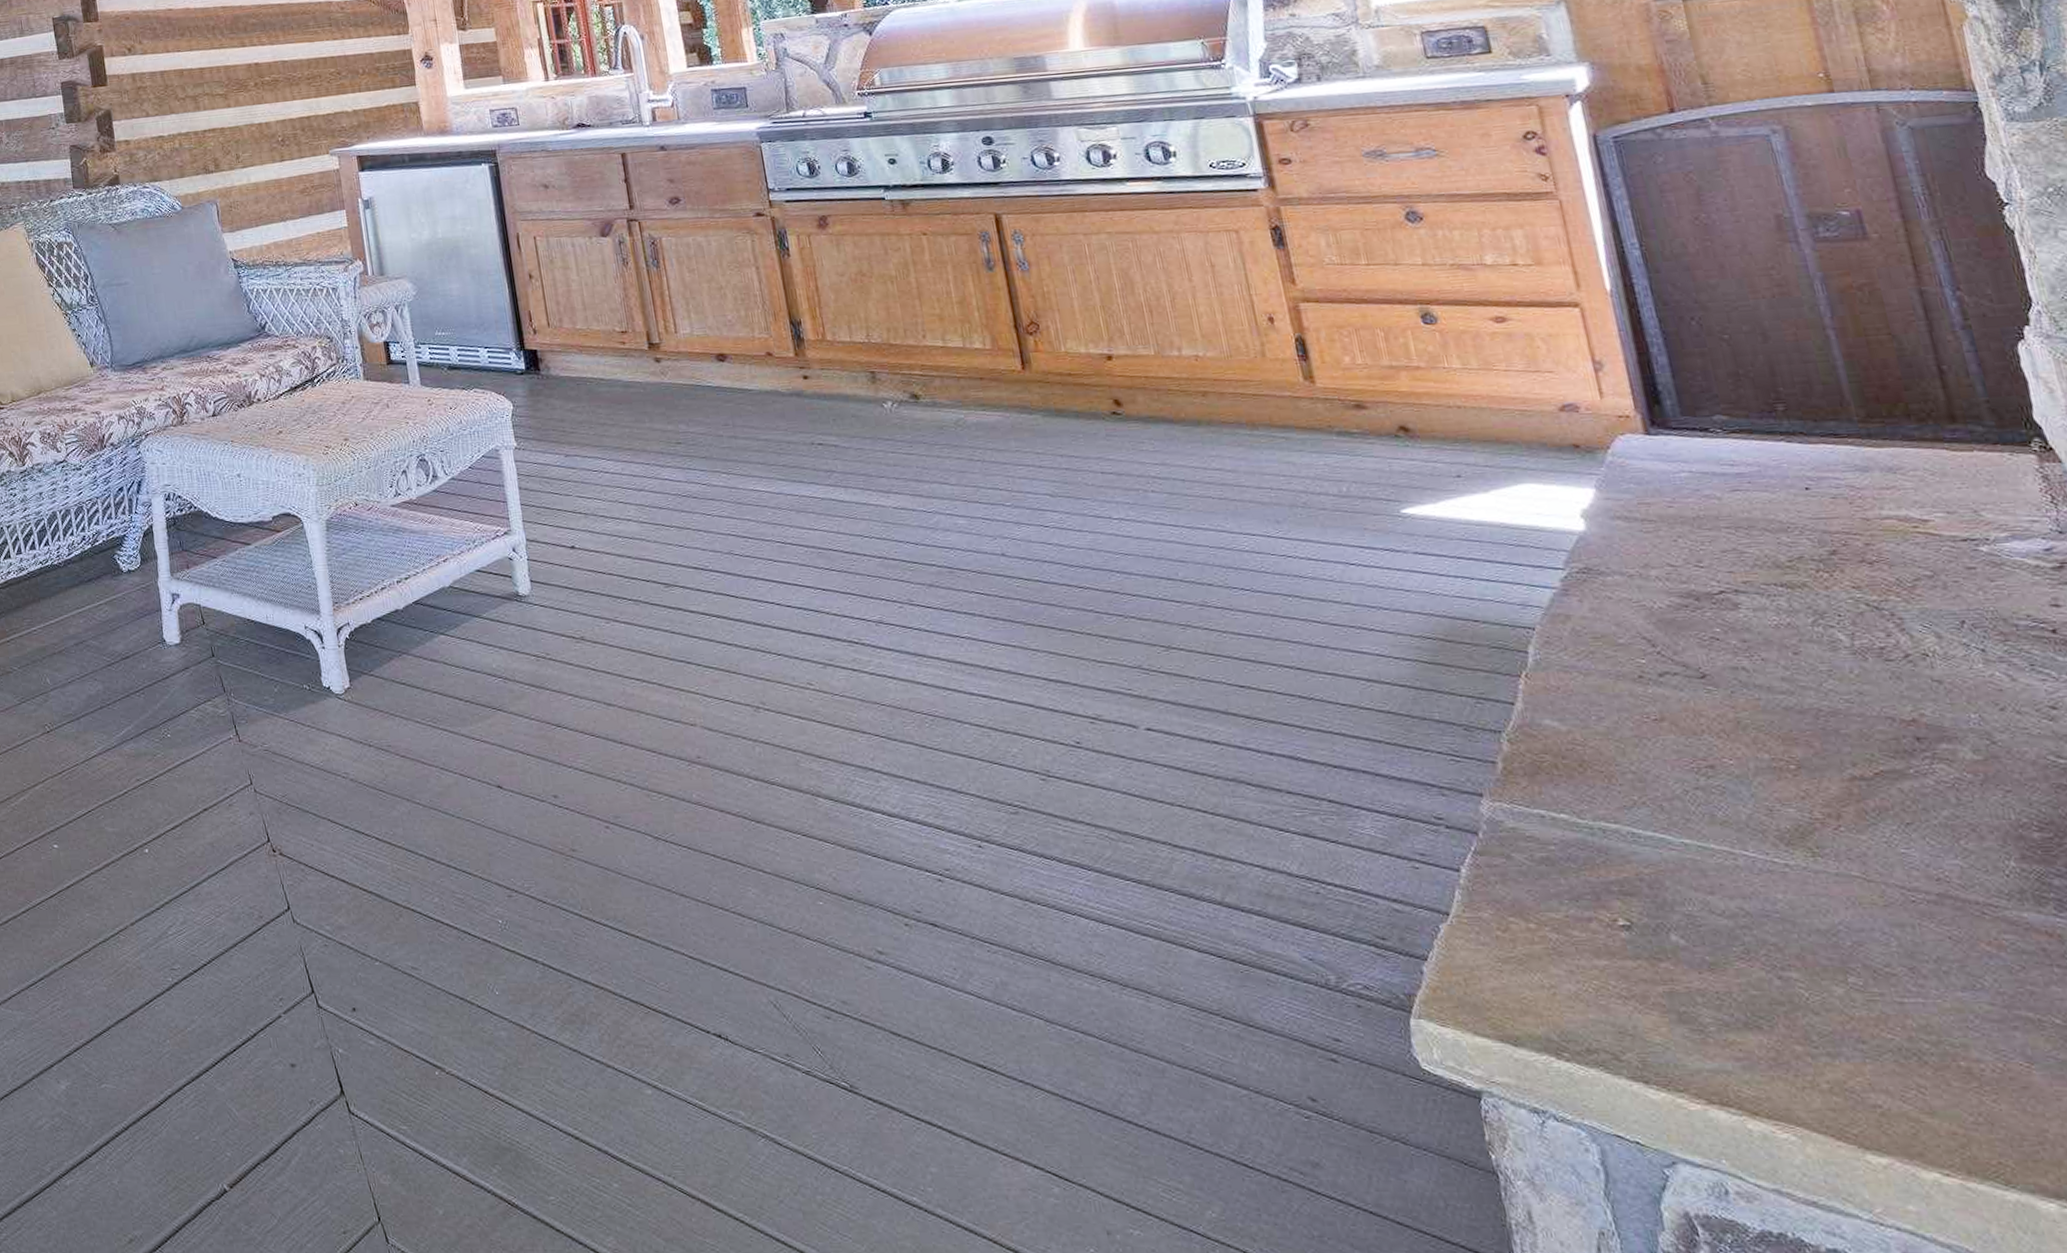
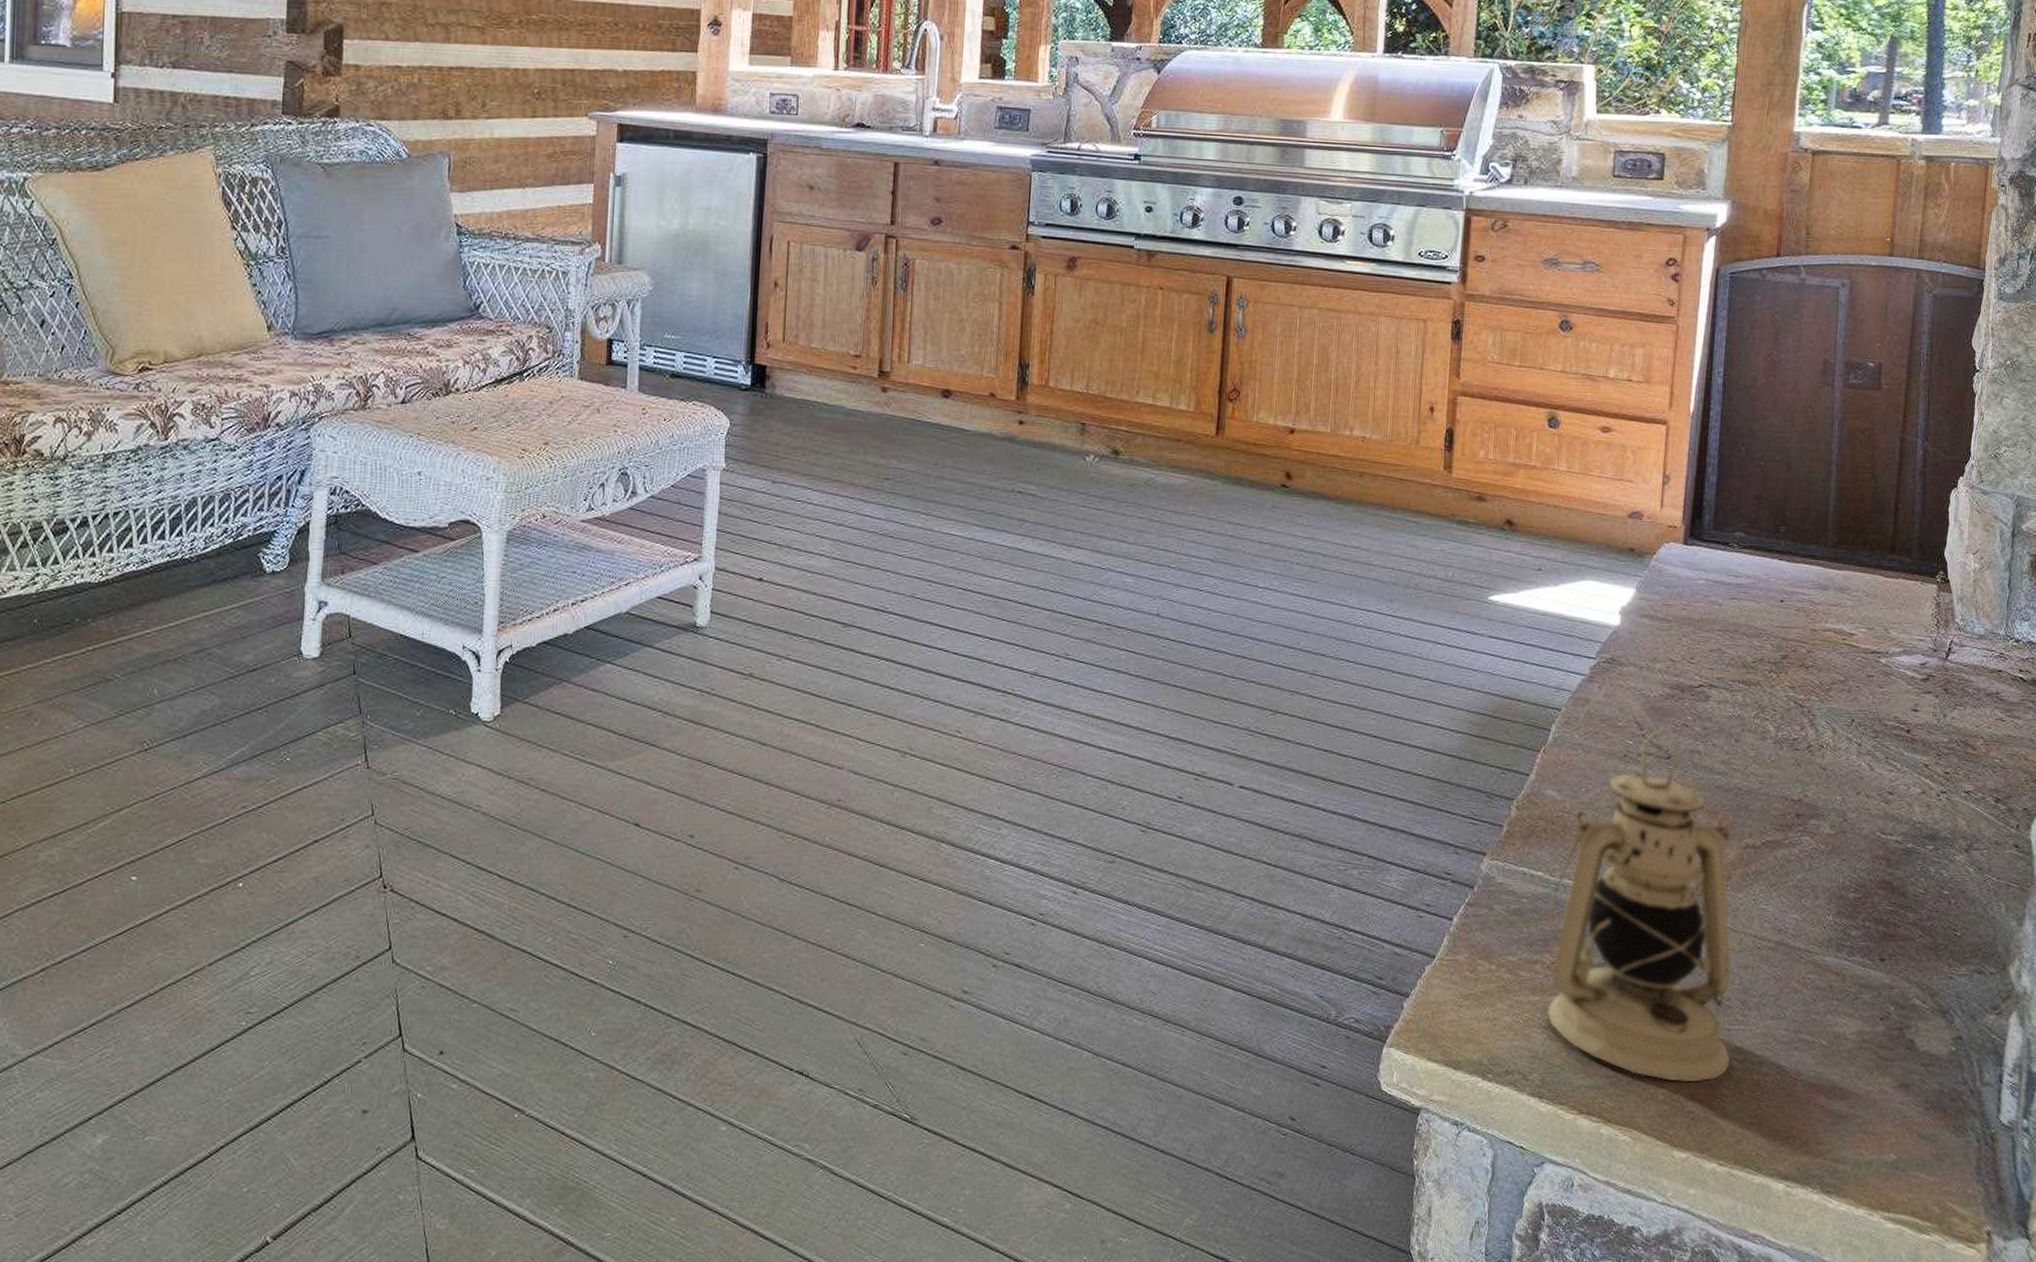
lantern: none [1586,642,1919,1070] -> present [1546,727,1733,1084]

